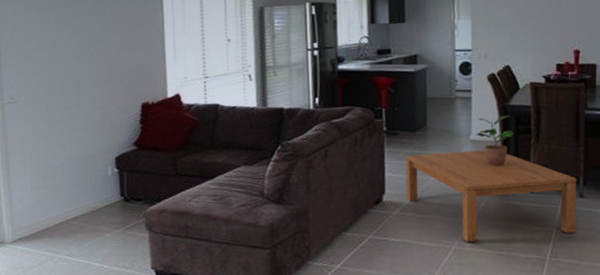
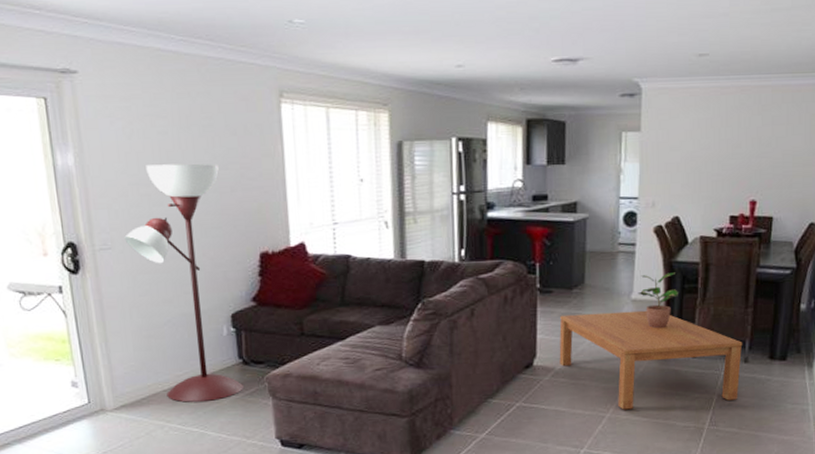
floor lamp: none [29,29,124,236] -> present [124,164,243,402]

